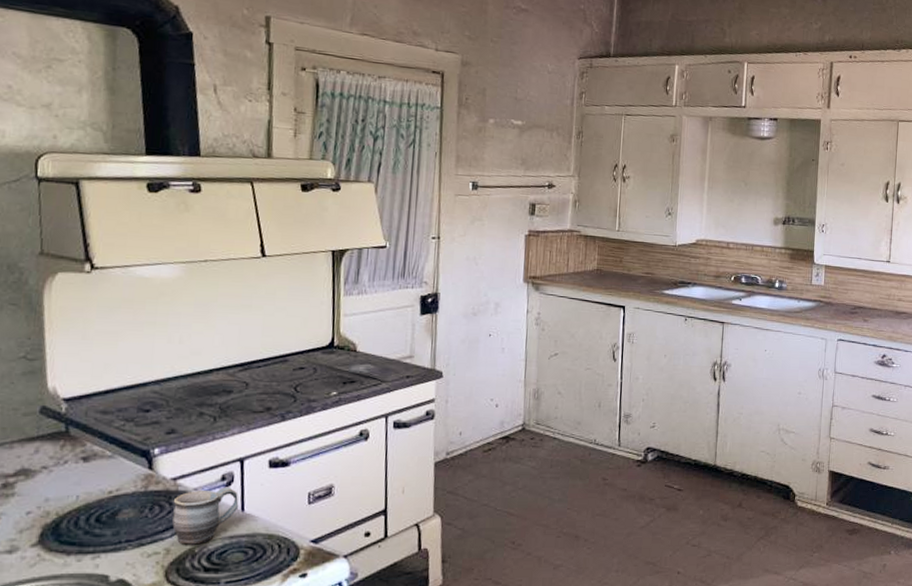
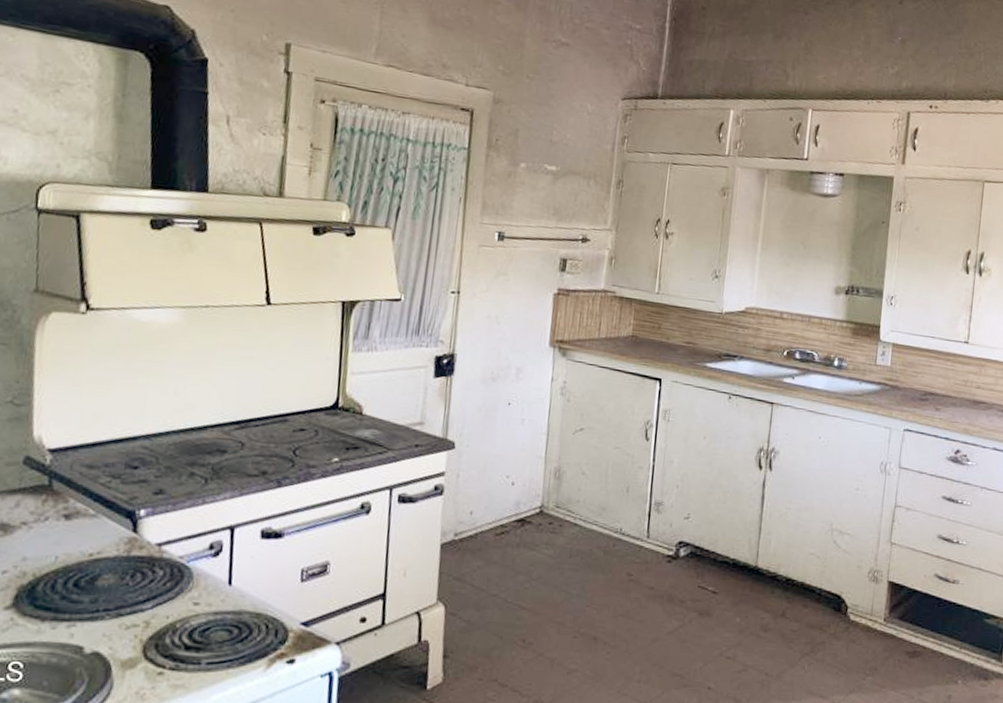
mug: present [172,487,239,545] -> none [154,556,226,619]

